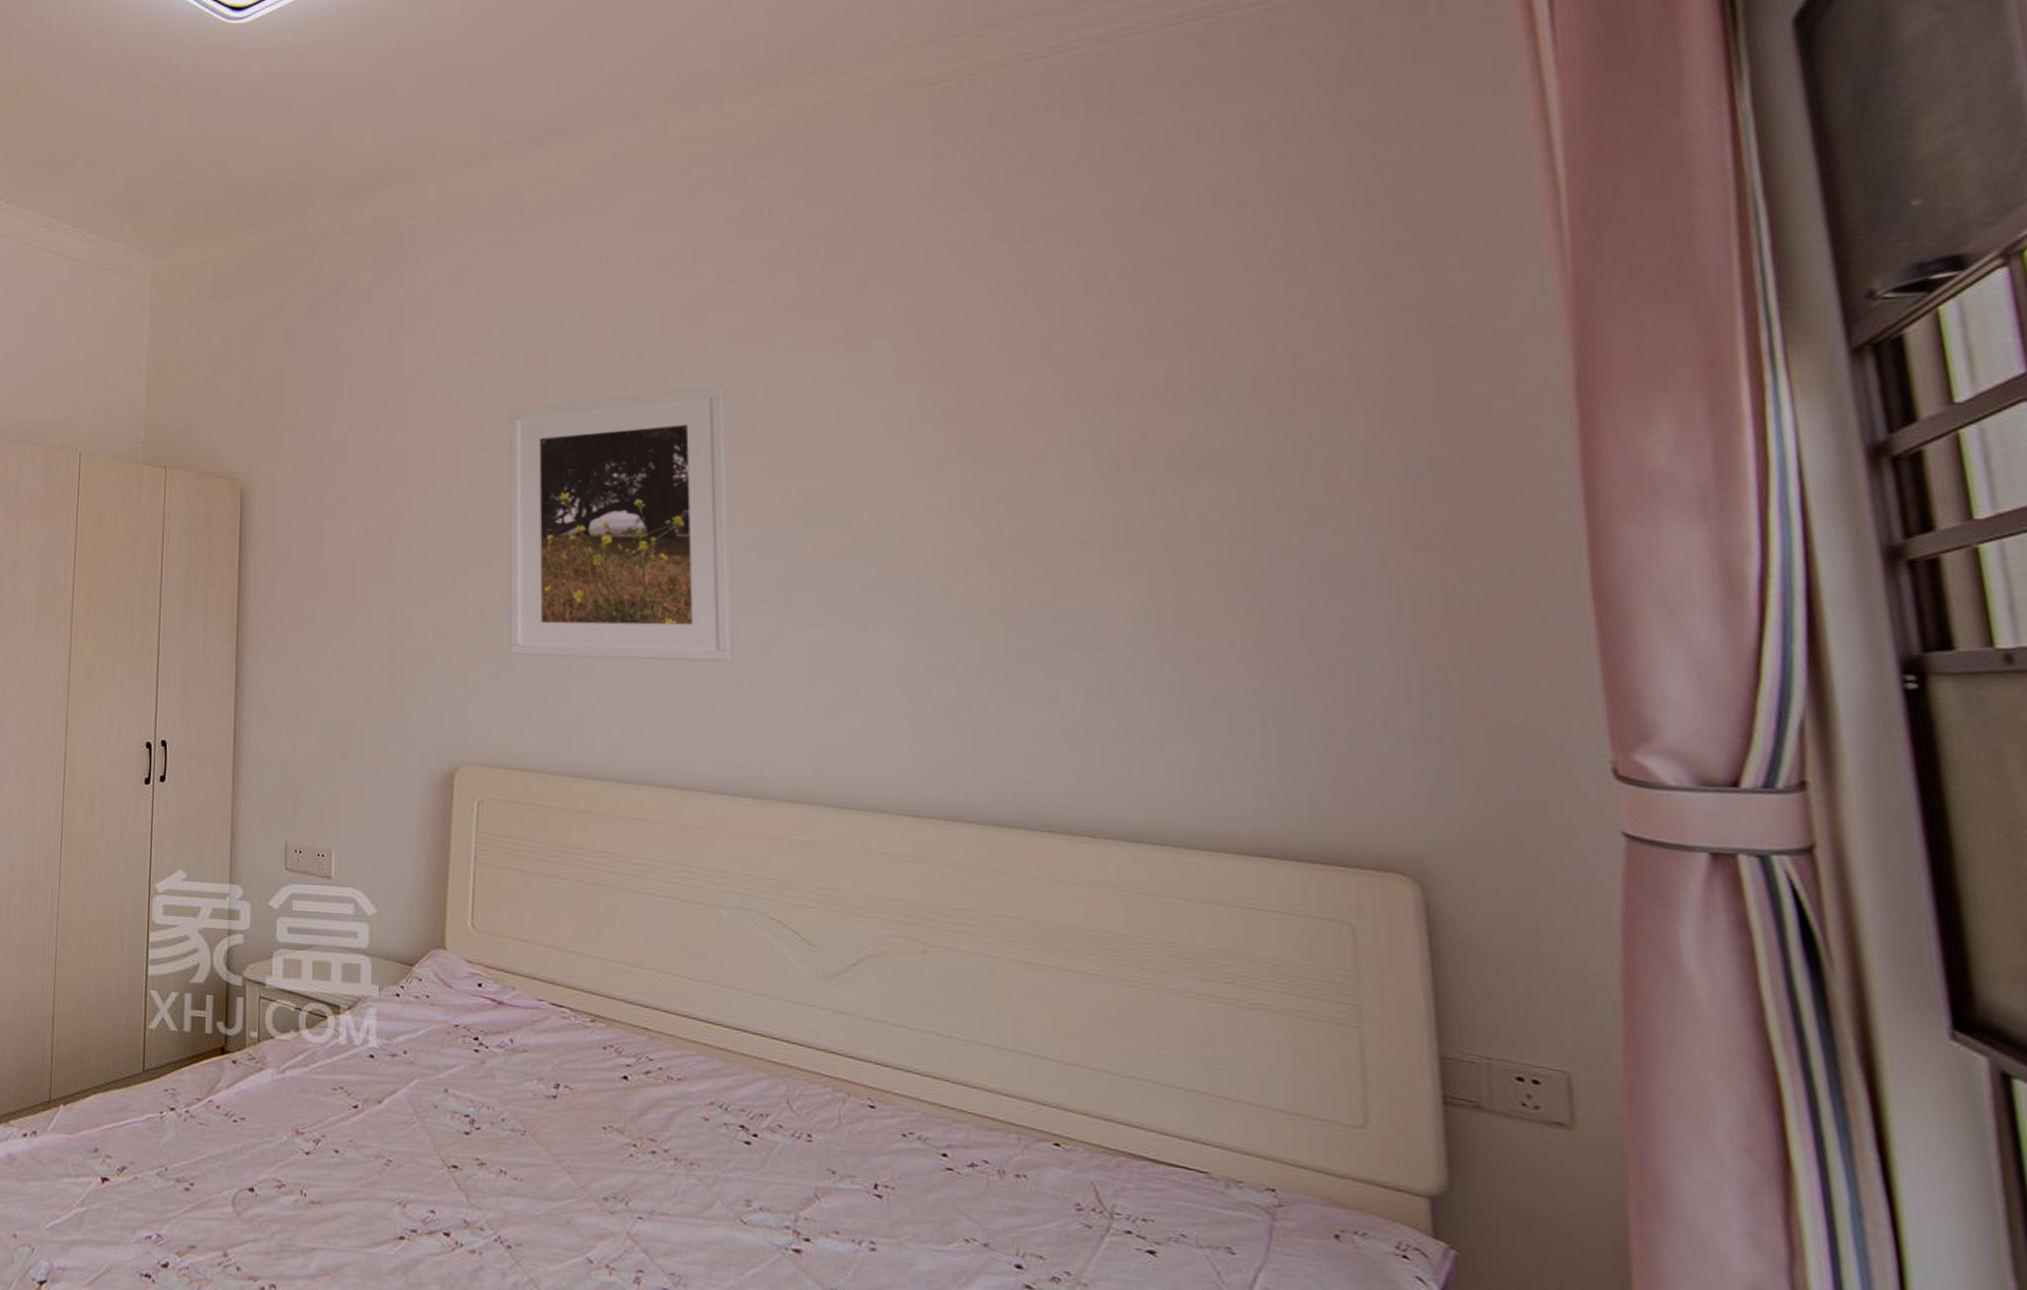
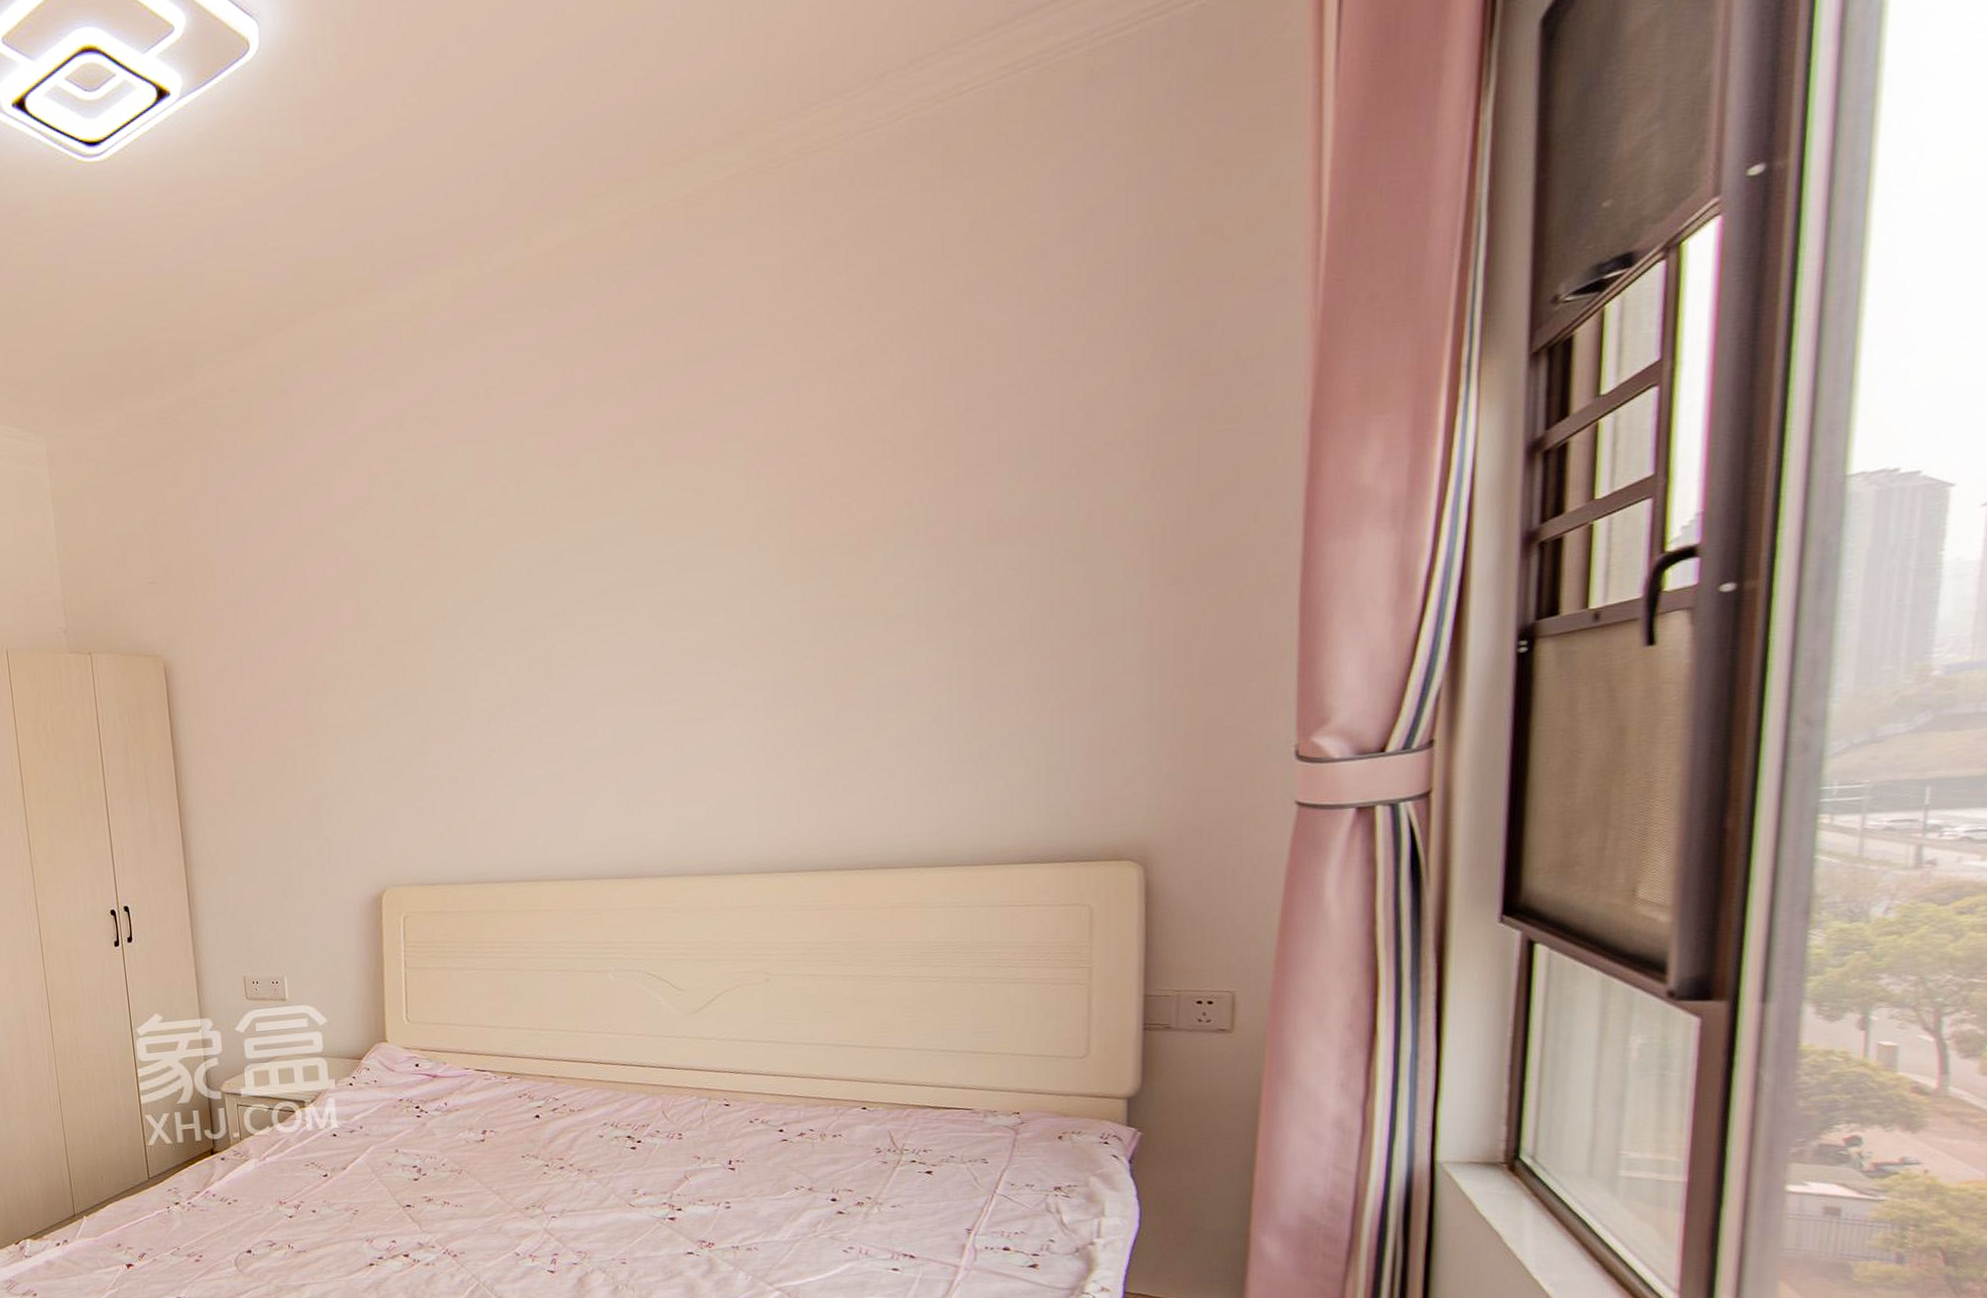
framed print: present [509,386,733,663] -> none [403,507,611,786]

